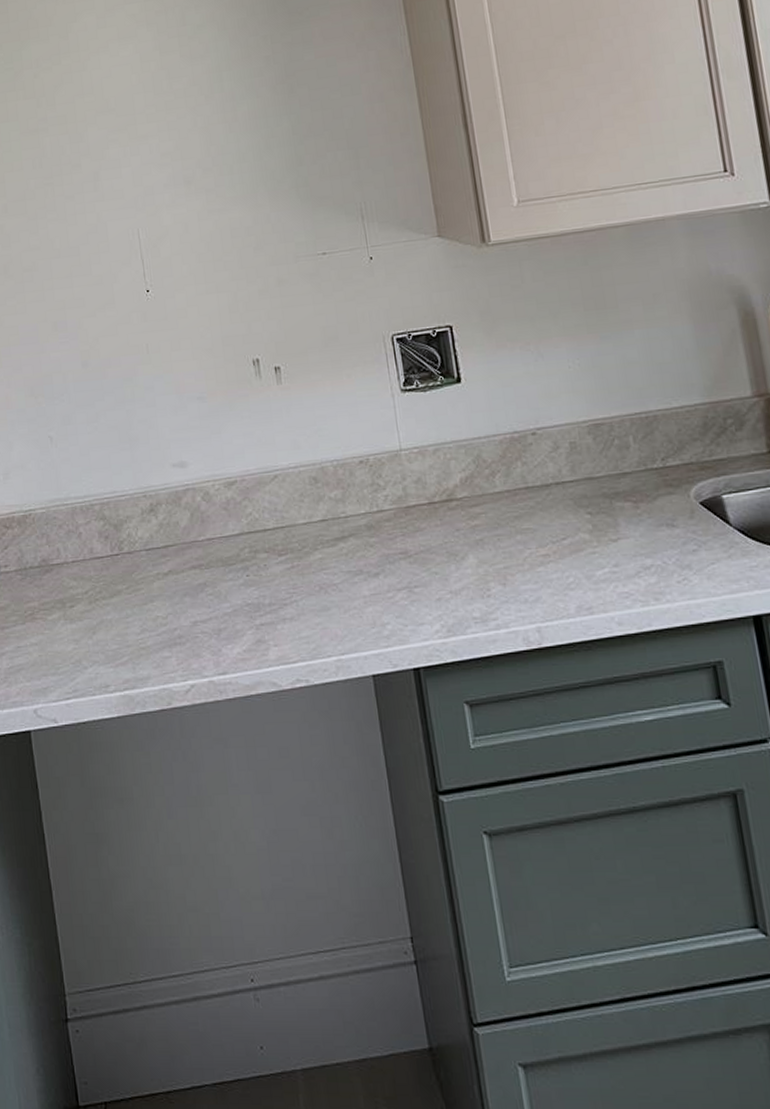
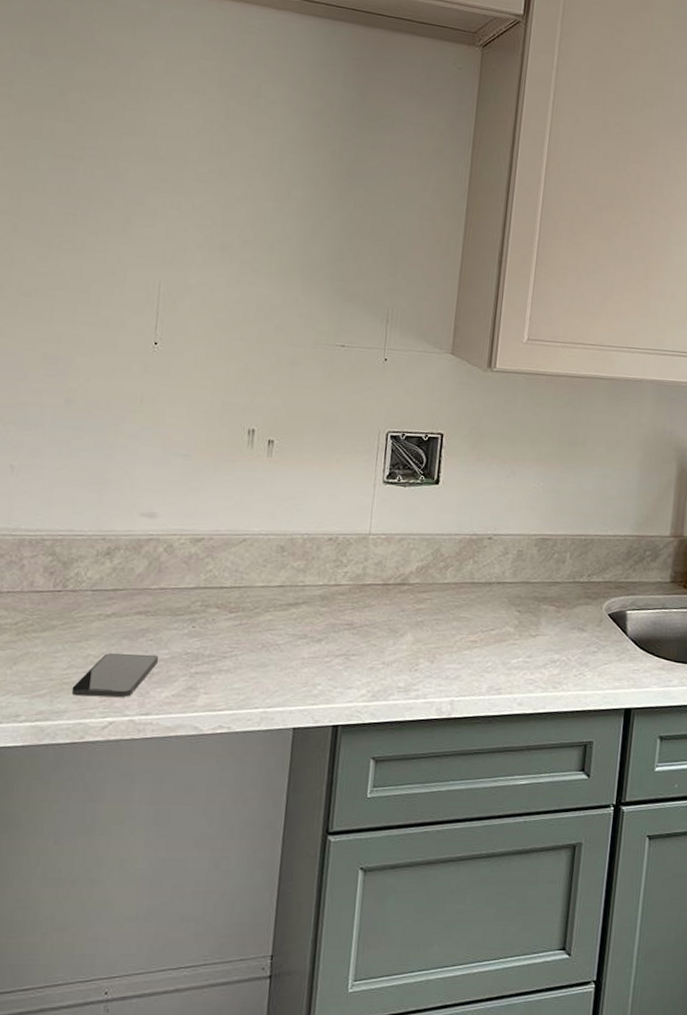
phone: none [149,609,223,661] -> present [71,653,159,697]

